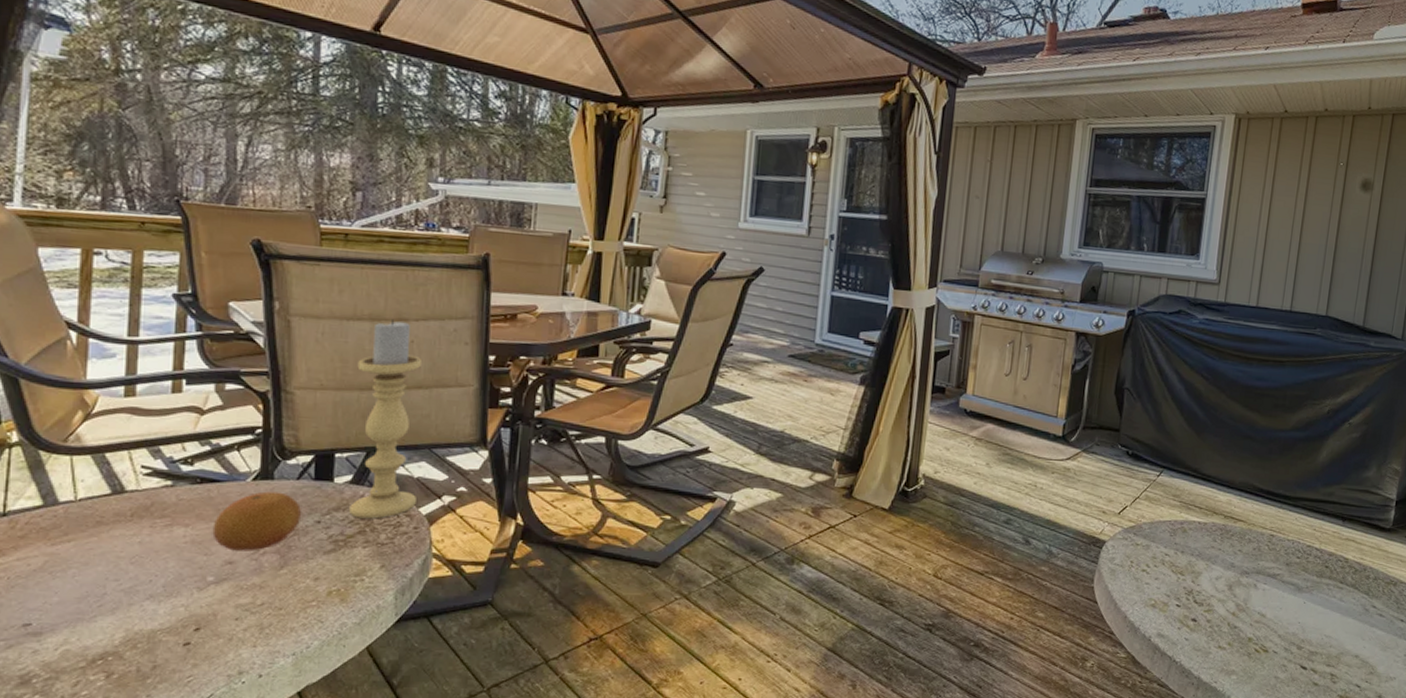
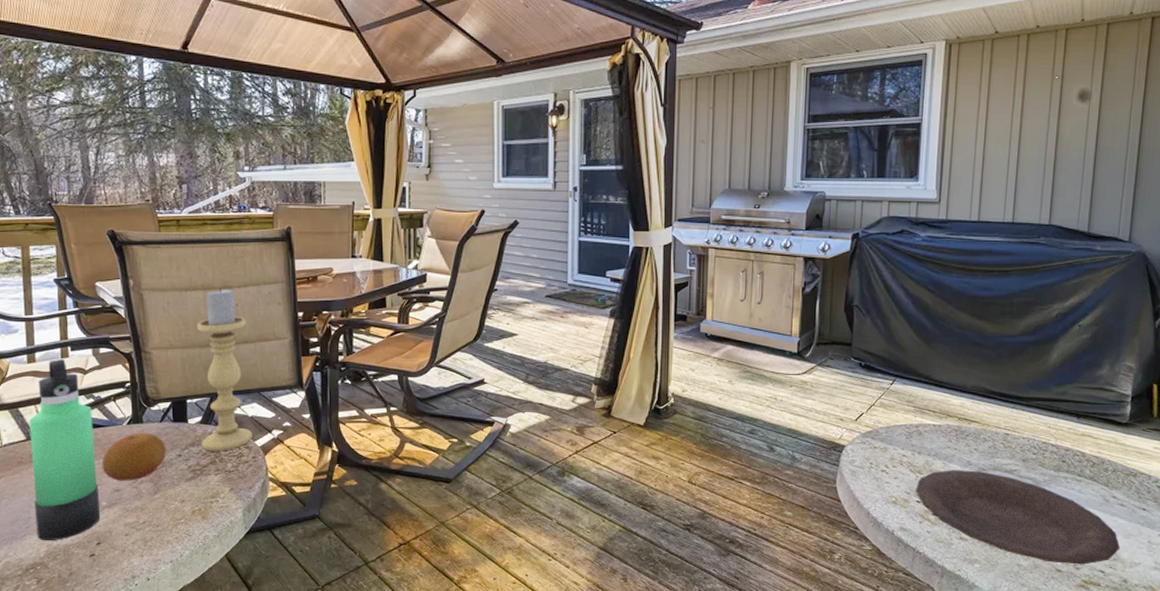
thermos bottle: none [112,393,207,624] -> present [29,358,100,540]
plate: none [1176,571,1377,678] -> present [916,469,1121,565]

